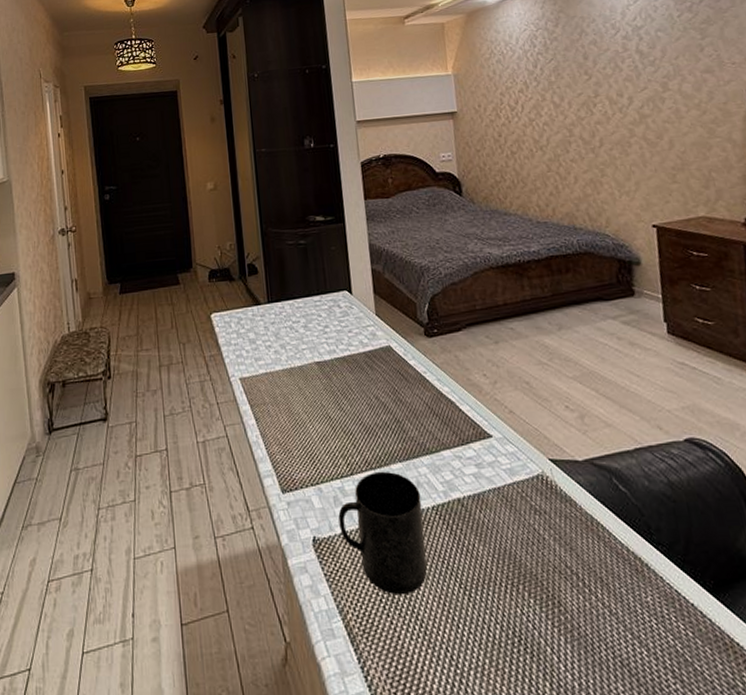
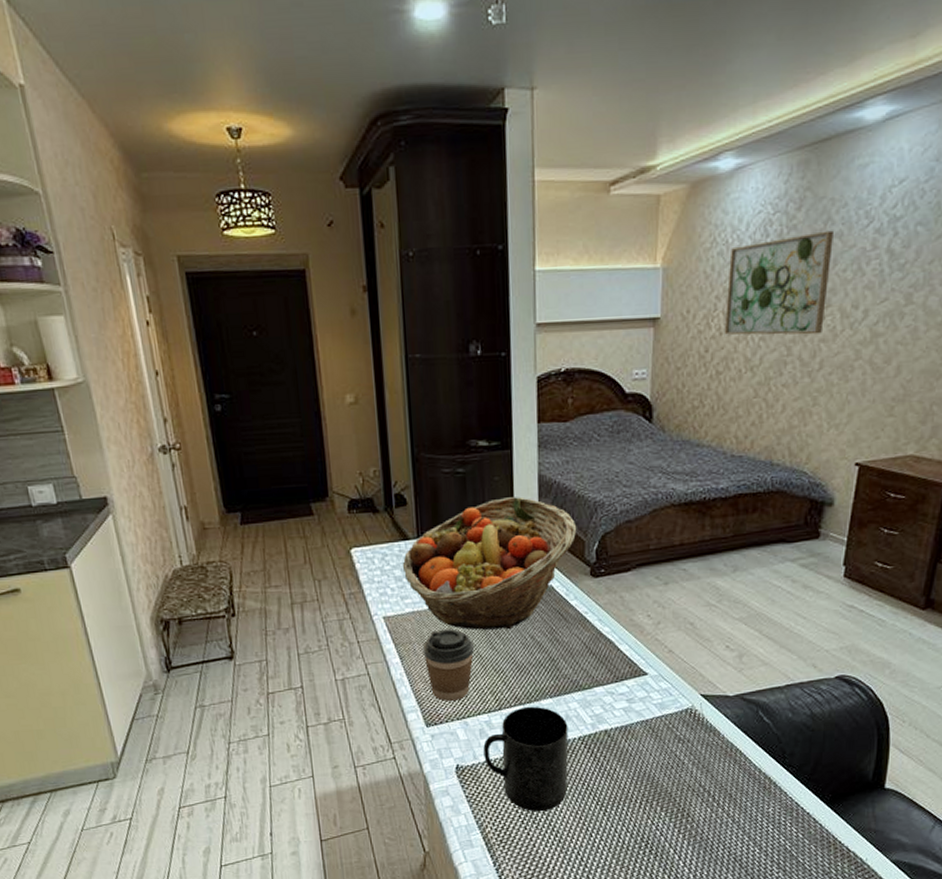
fruit basket: none [255,264,408,391] -> present [402,497,577,630]
coffee cup: none [276,389,323,465] -> present [422,629,474,701]
wall art: none [506,39,596,122] -> present [724,230,833,335]

